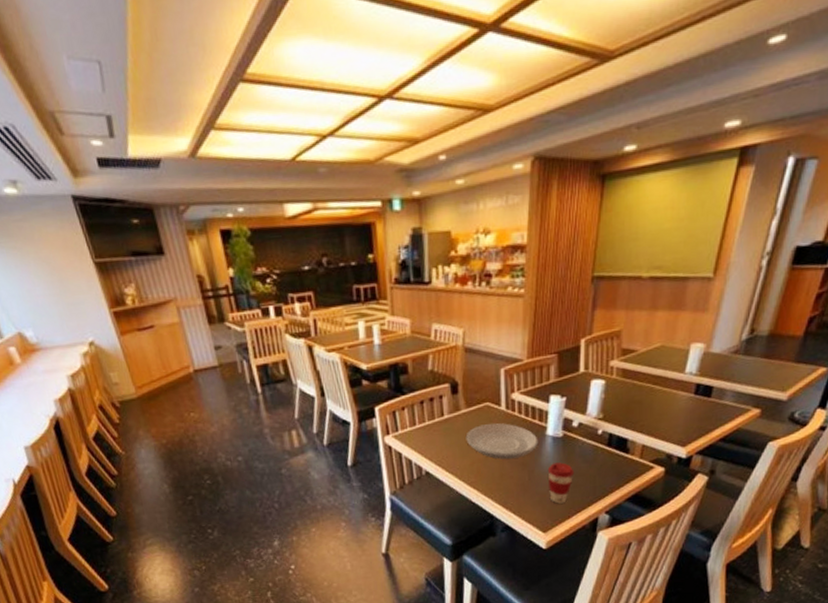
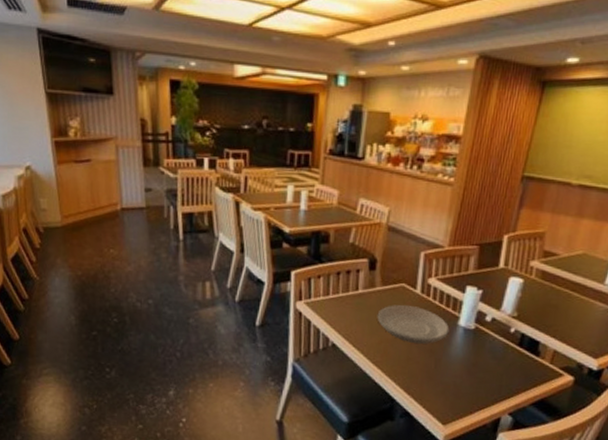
coffee cup: present [547,462,575,504] -> none [453,355,482,398]

